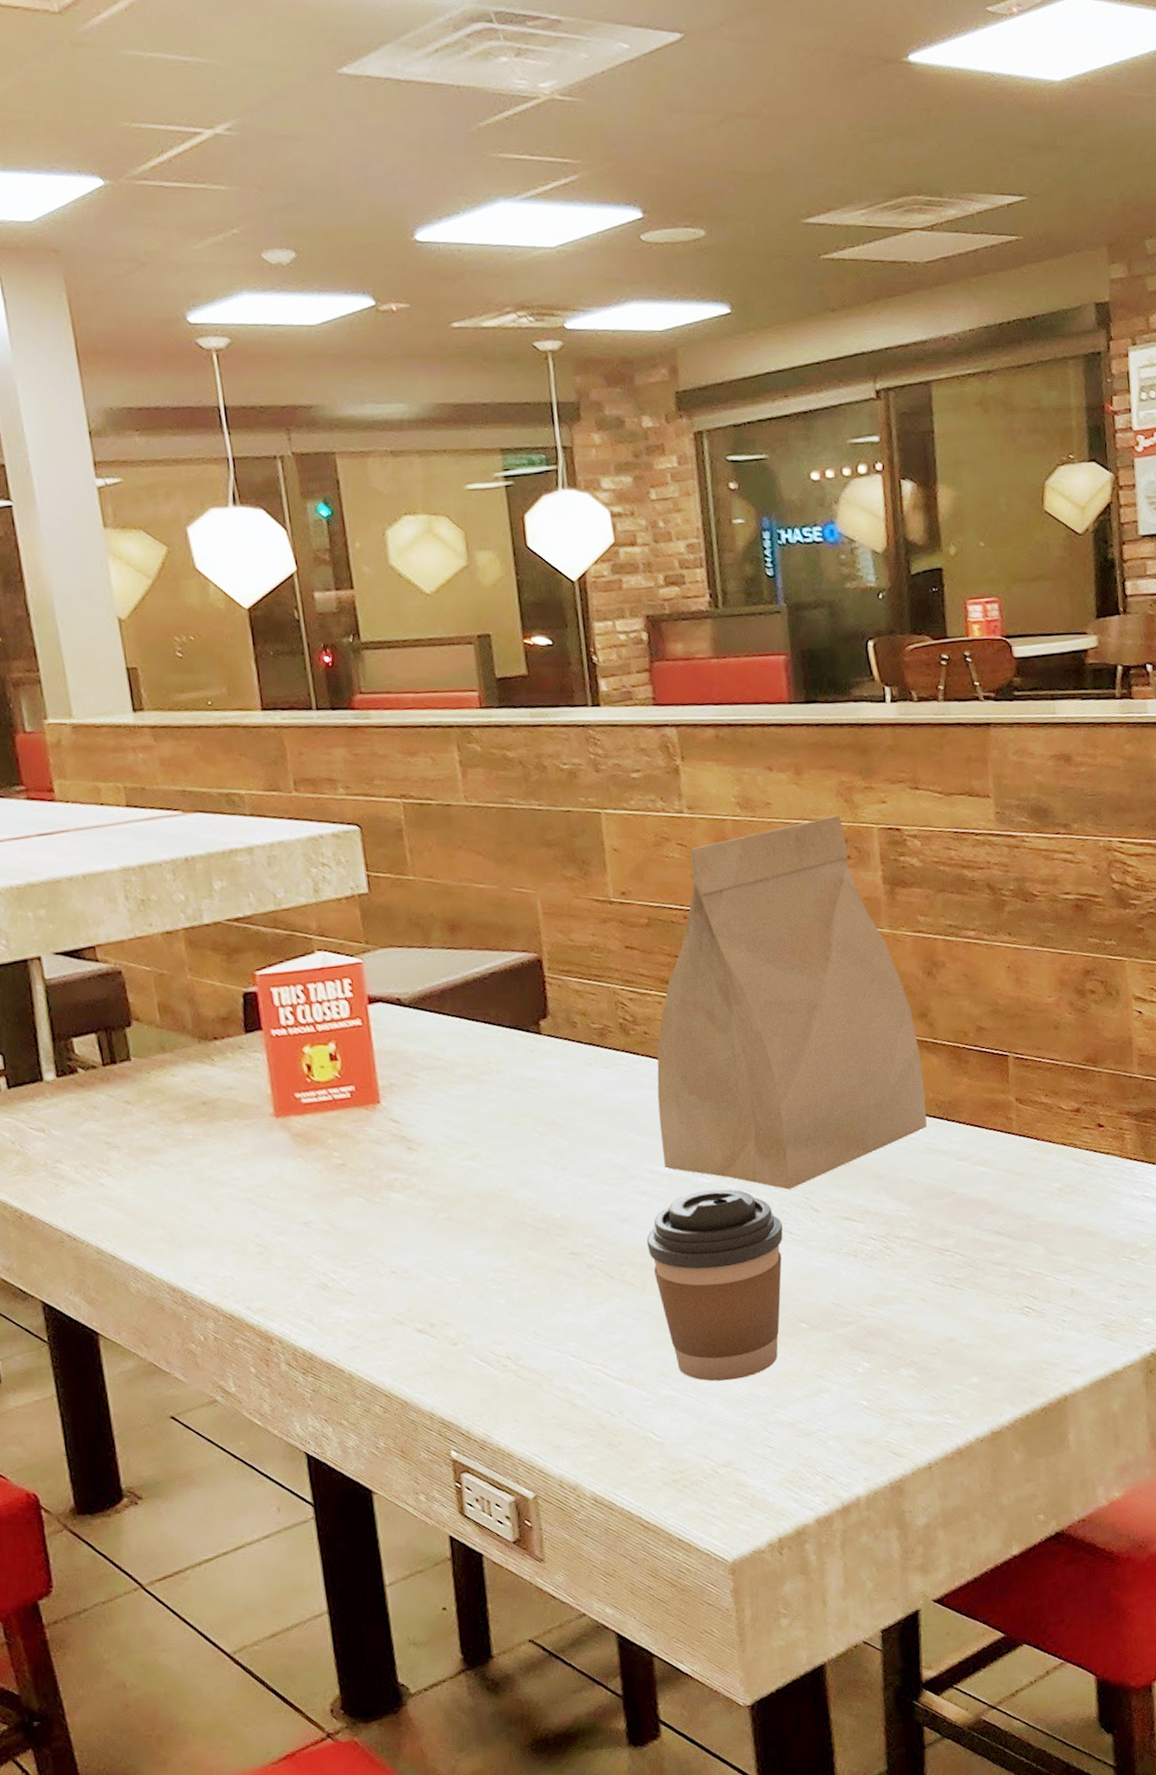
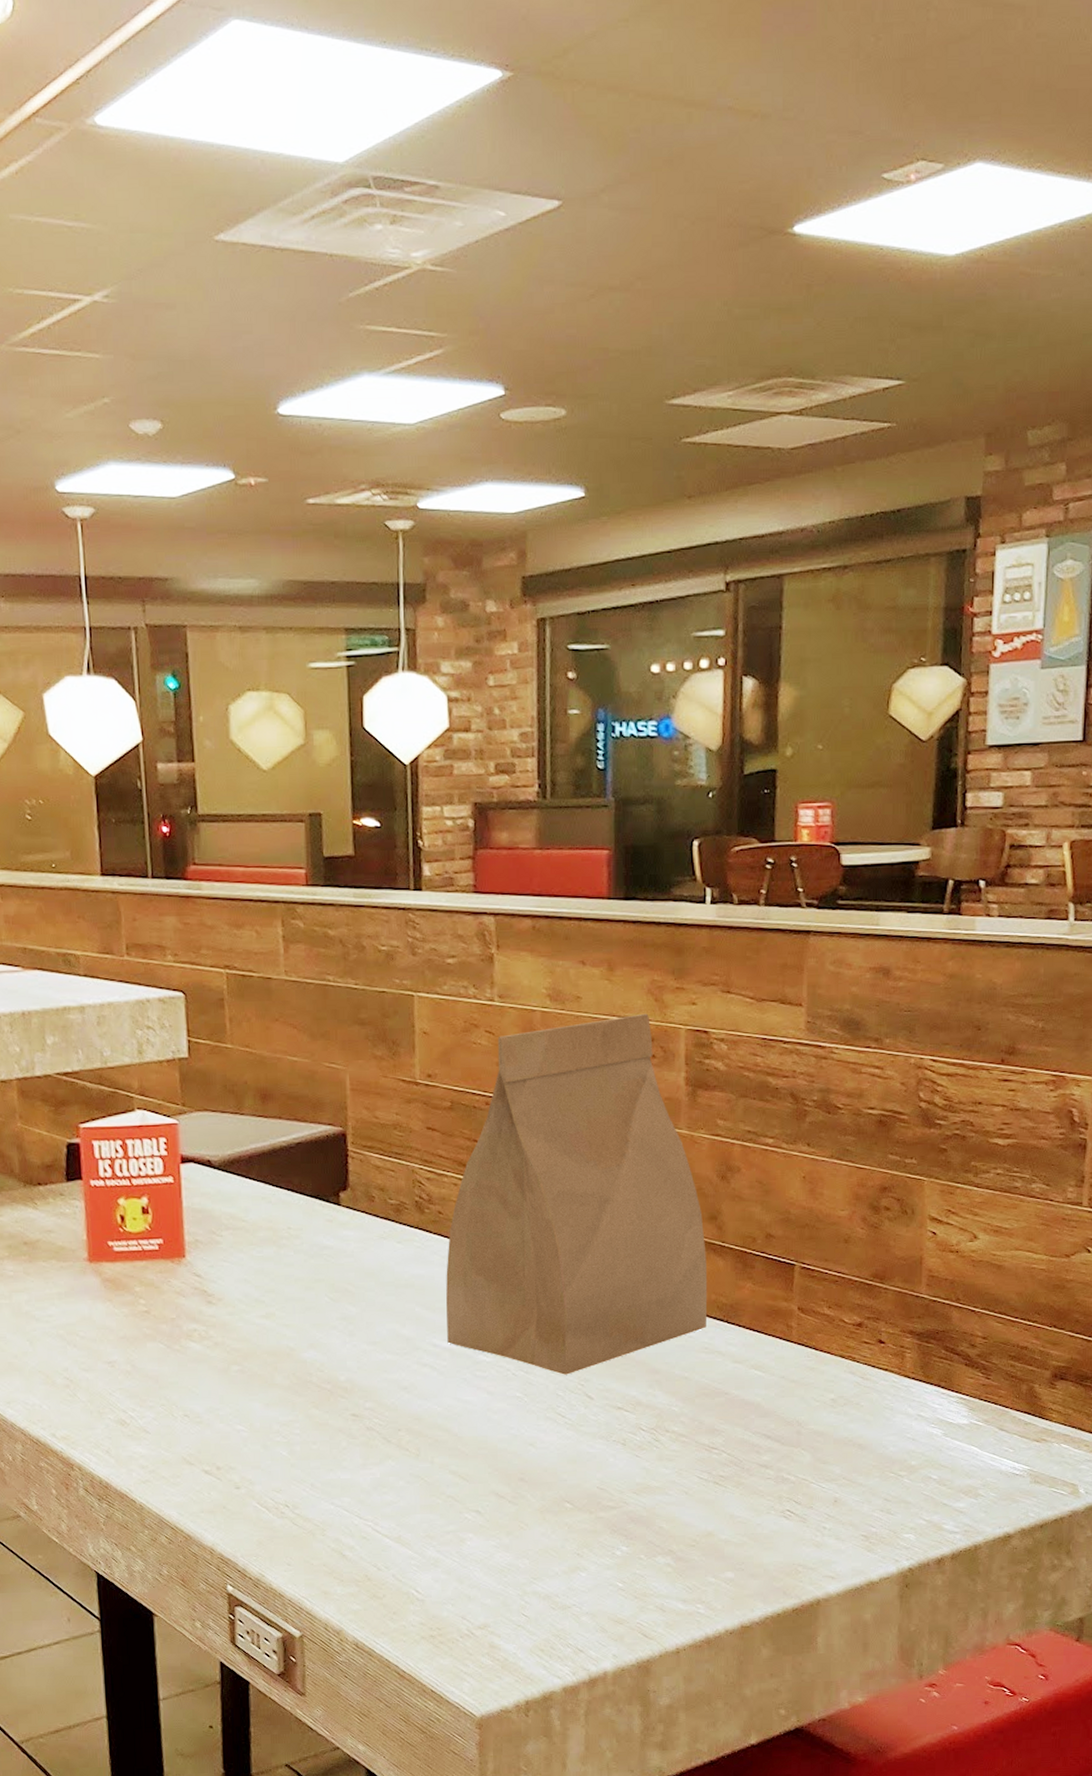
coffee cup: present [646,1188,783,1382] -> none [424,1368,555,1549]

